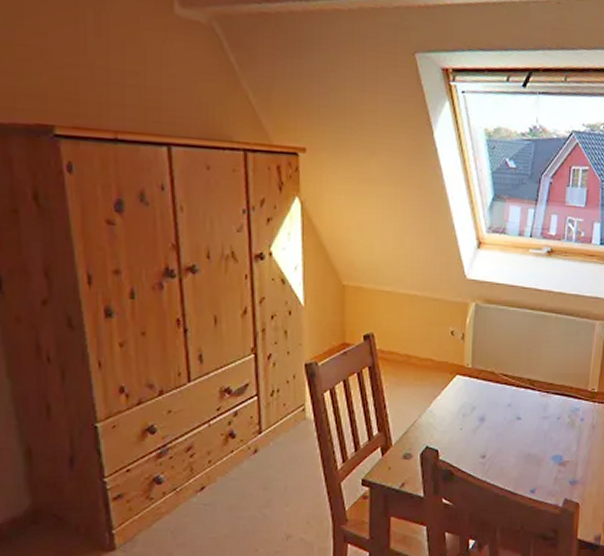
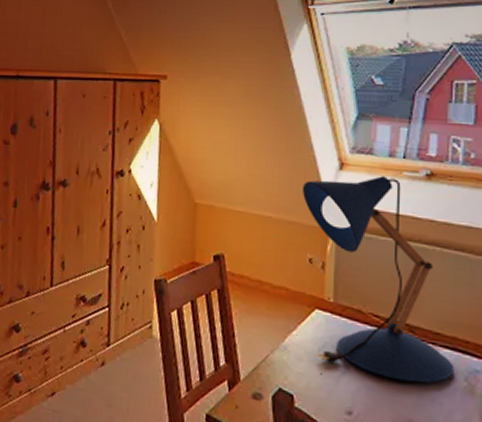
desk lamp: none [444,253,561,425] -> present [301,176,454,383]

